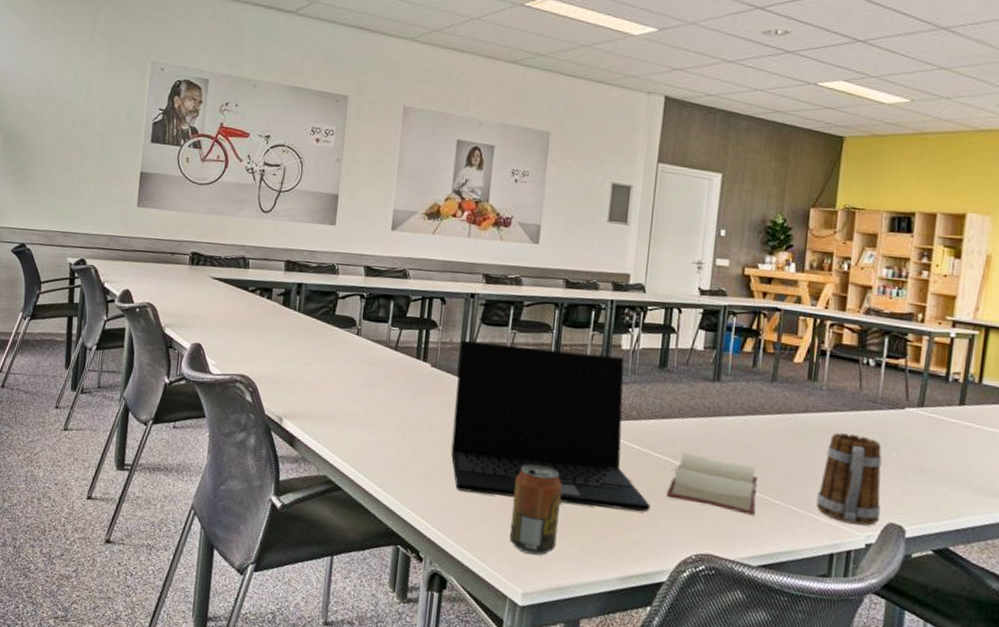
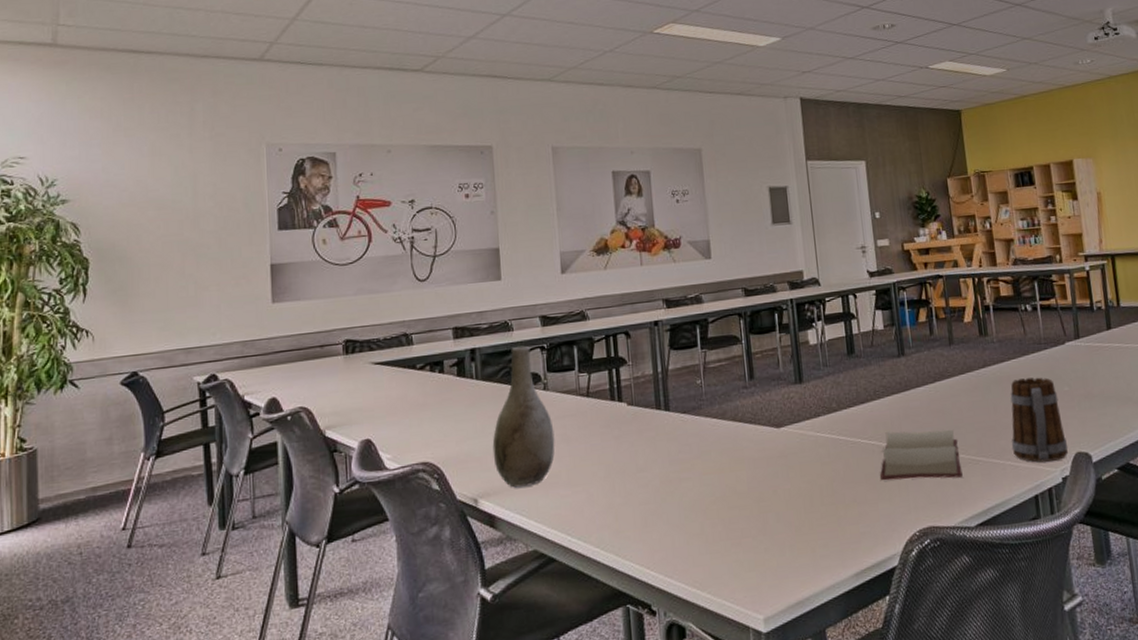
vase: none [302,289,360,419] -> present [492,345,555,488]
laptop: present [451,340,650,512] -> none [652,353,868,528]
beverage can: present [509,464,562,555] -> none [735,479,787,576]

